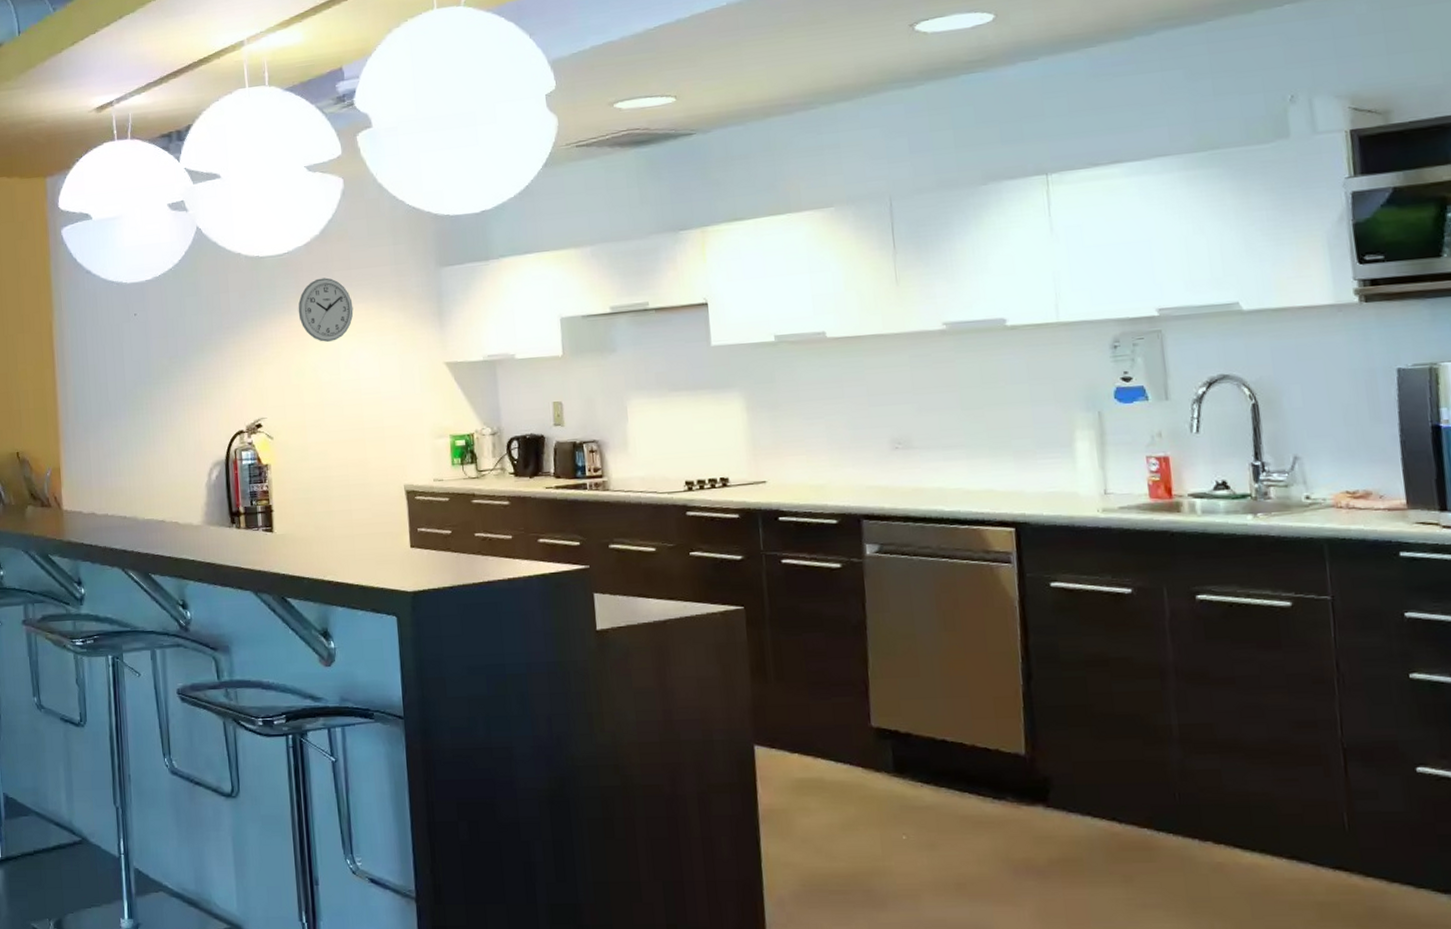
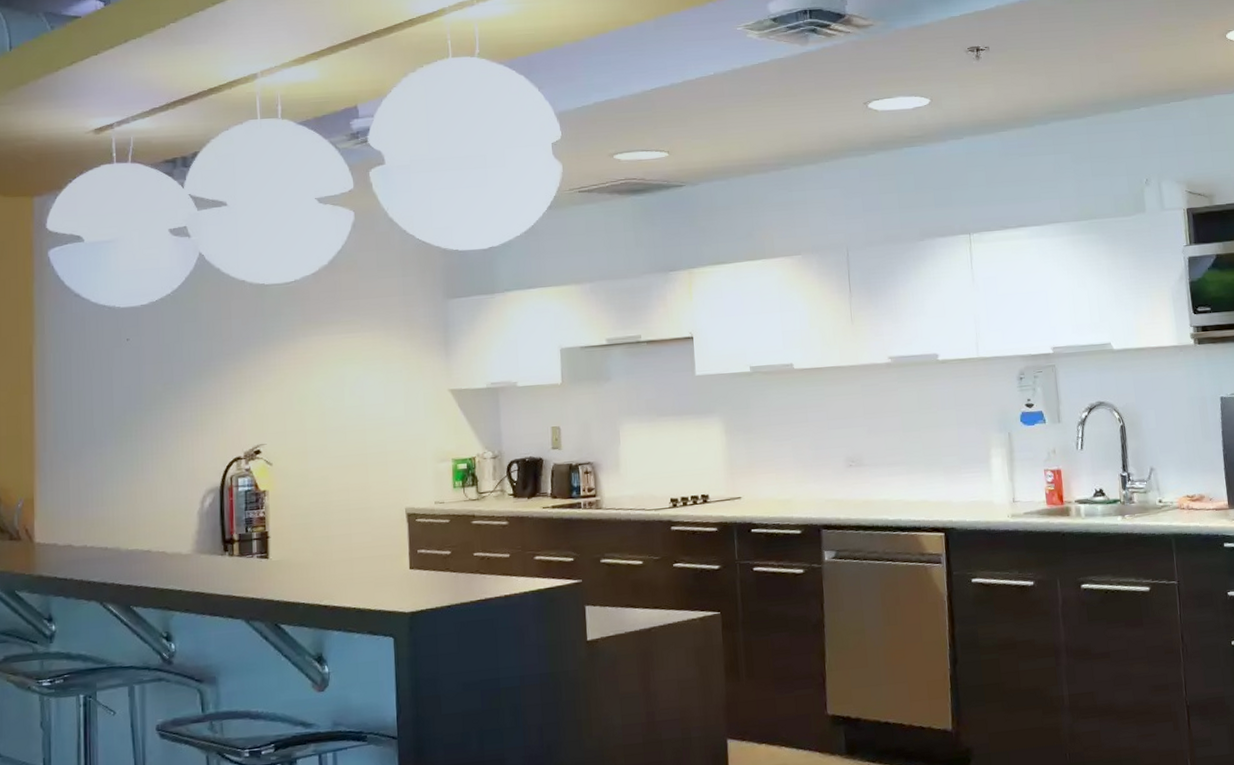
wall clock: present [298,277,354,342] -> none [303,306,360,369]

